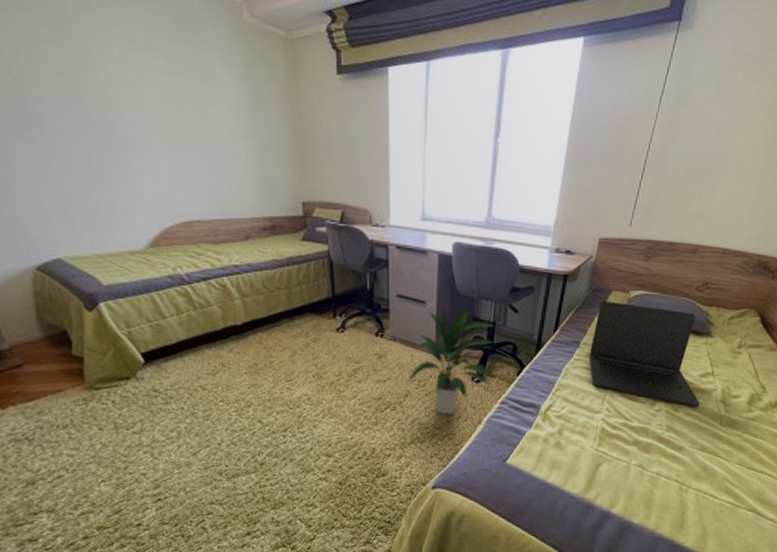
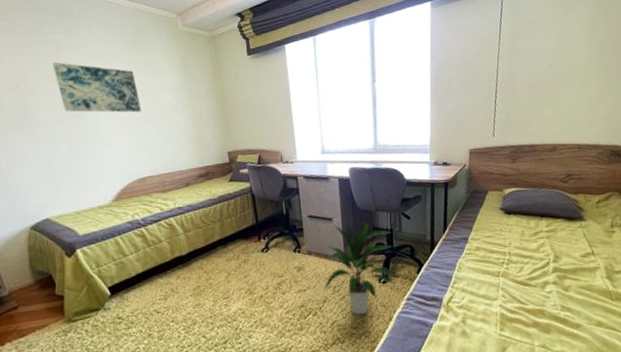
wall art: none [61,41,189,132] -> present [53,62,142,113]
laptop: present [588,300,700,407] -> none [477,200,588,286]

